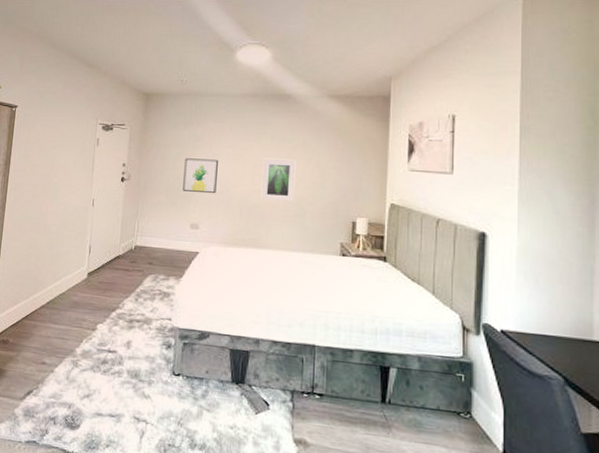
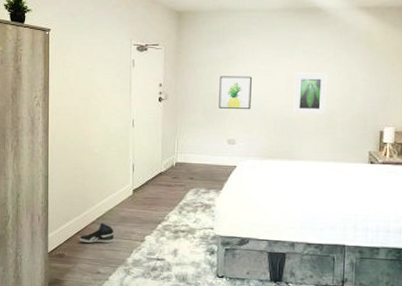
sneaker: none [27,307,64,331] -> present [80,222,115,244]

